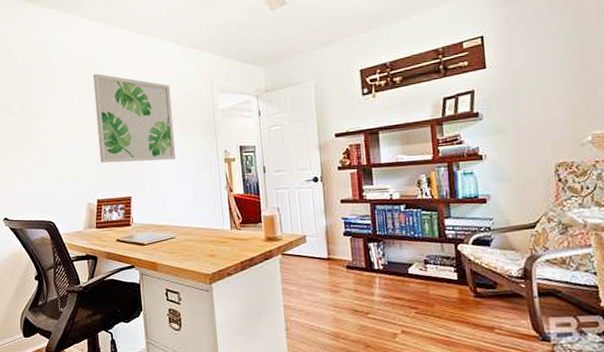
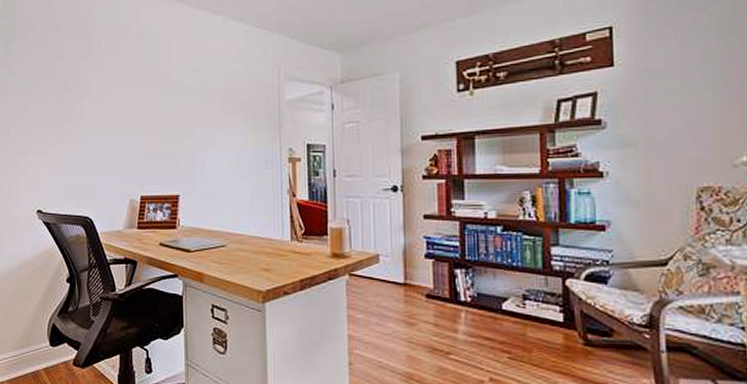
wall art: present [92,73,176,163] -> none [145,52,233,156]

